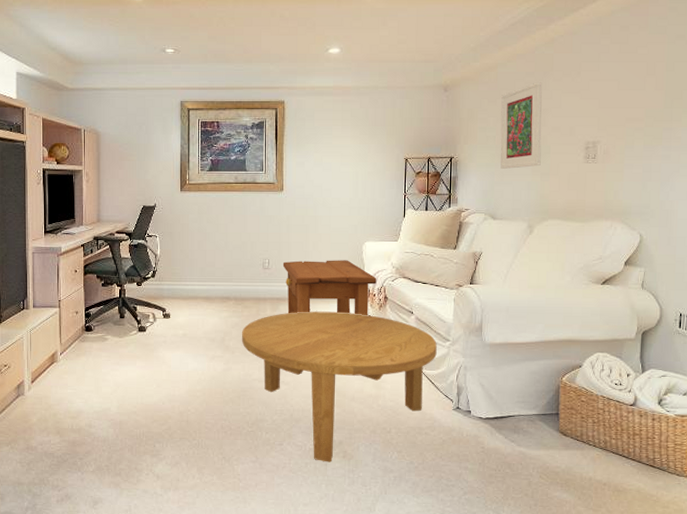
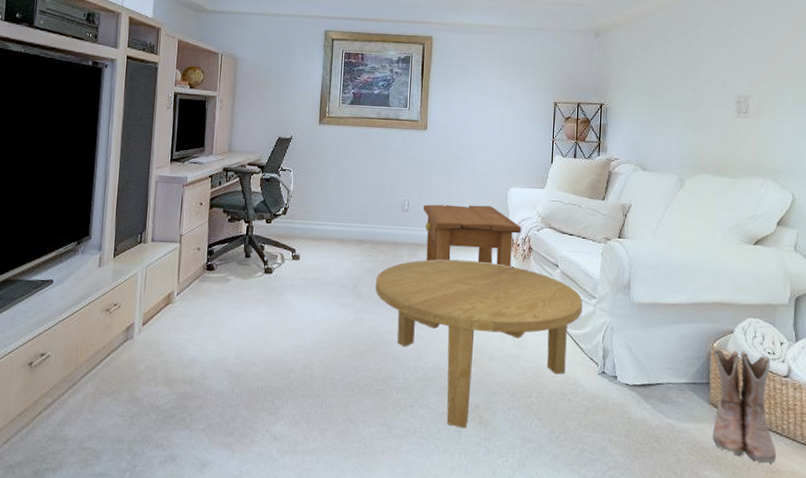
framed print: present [500,82,542,169] -> none [651,33,694,119]
boots: none [561,381,622,484] -> present [712,347,776,464]

